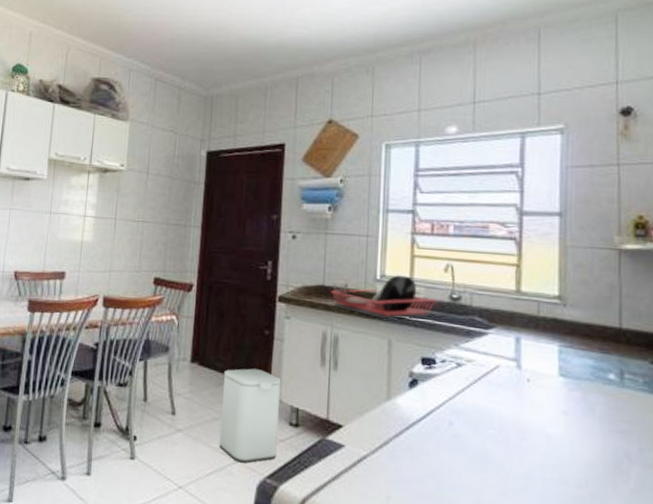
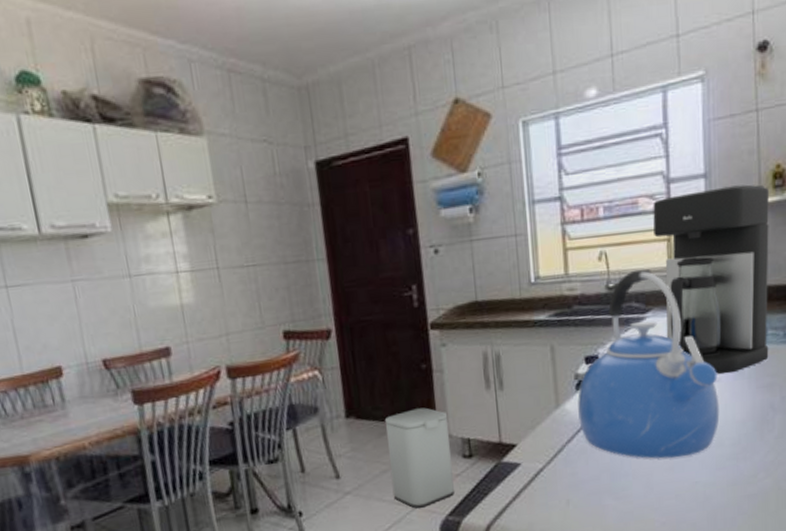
dish rack: present [330,275,436,319] -> none [485,272,594,325]
kettle: none [409,287,565,485] -> present [577,269,720,459]
coffee maker: none [503,227,629,409] -> present [653,184,769,374]

